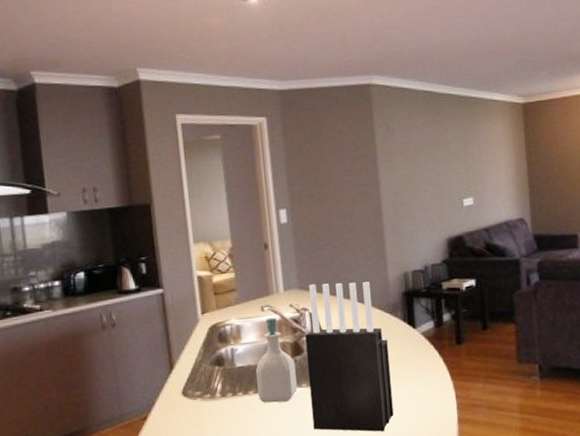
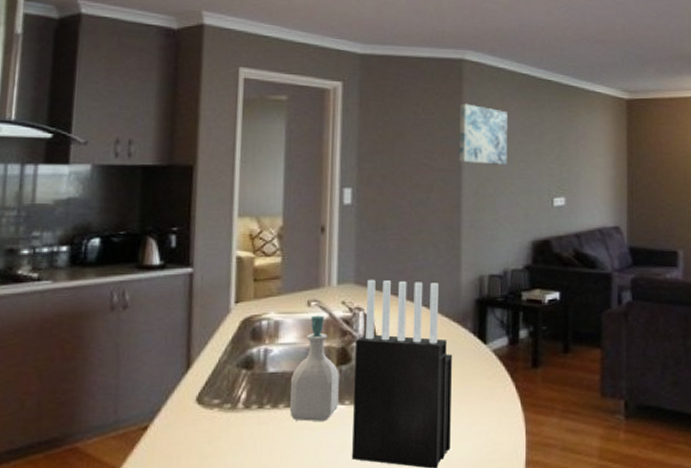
wall art: none [372,124,419,177] -> present [459,103,507,165]

